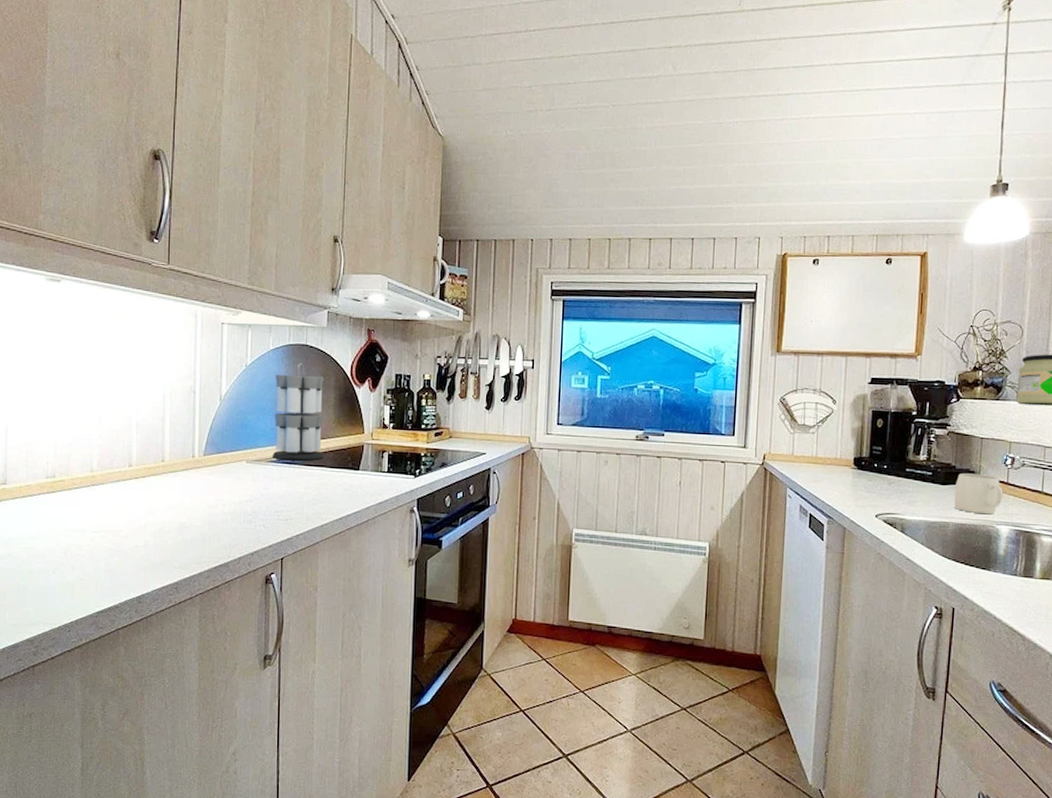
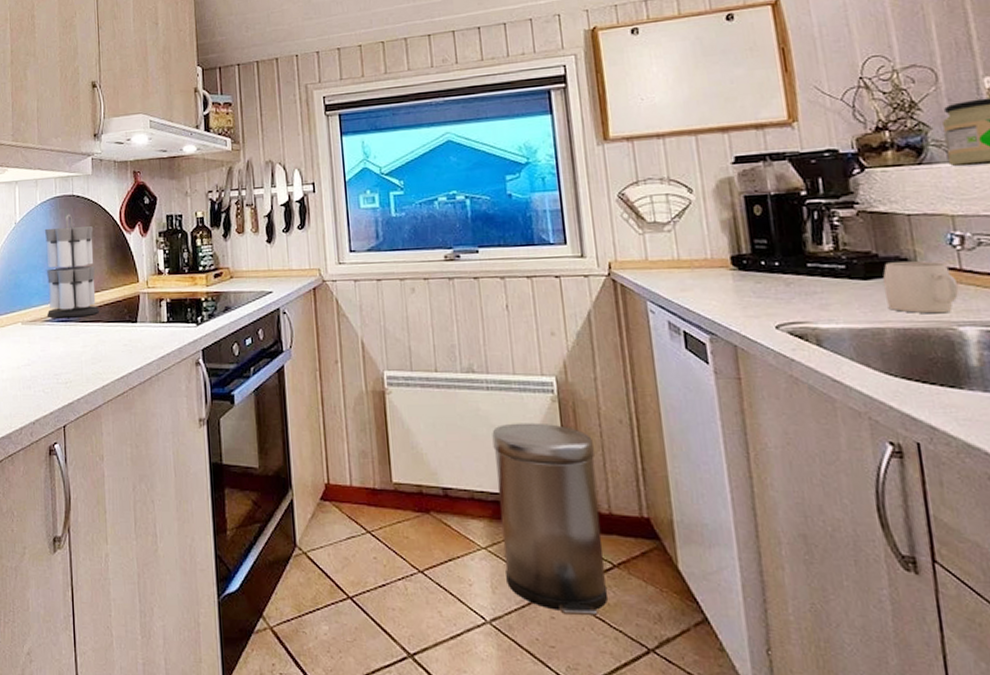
pedal bin: none [648,577,729,727] -> present [492,422,608,617]

